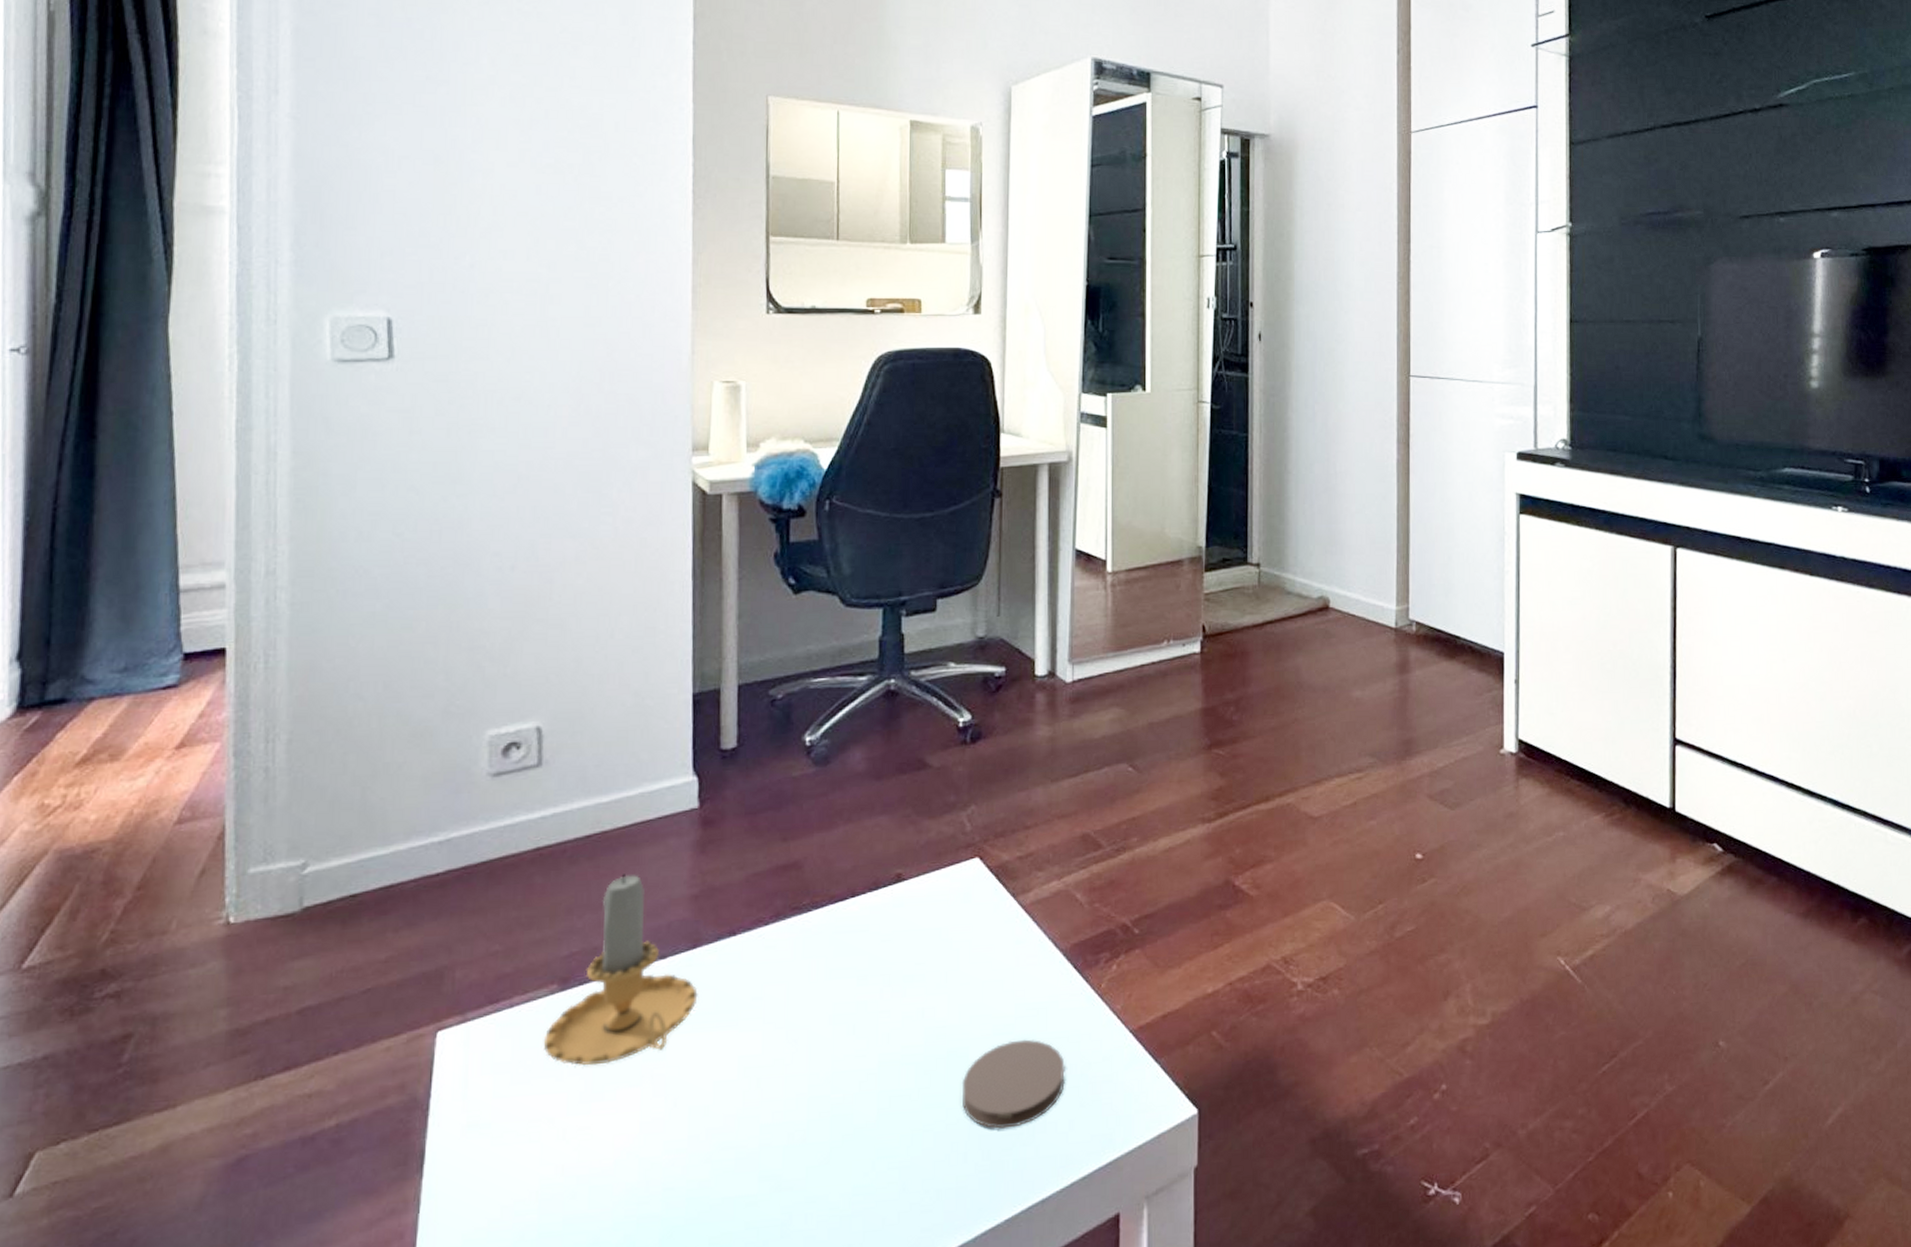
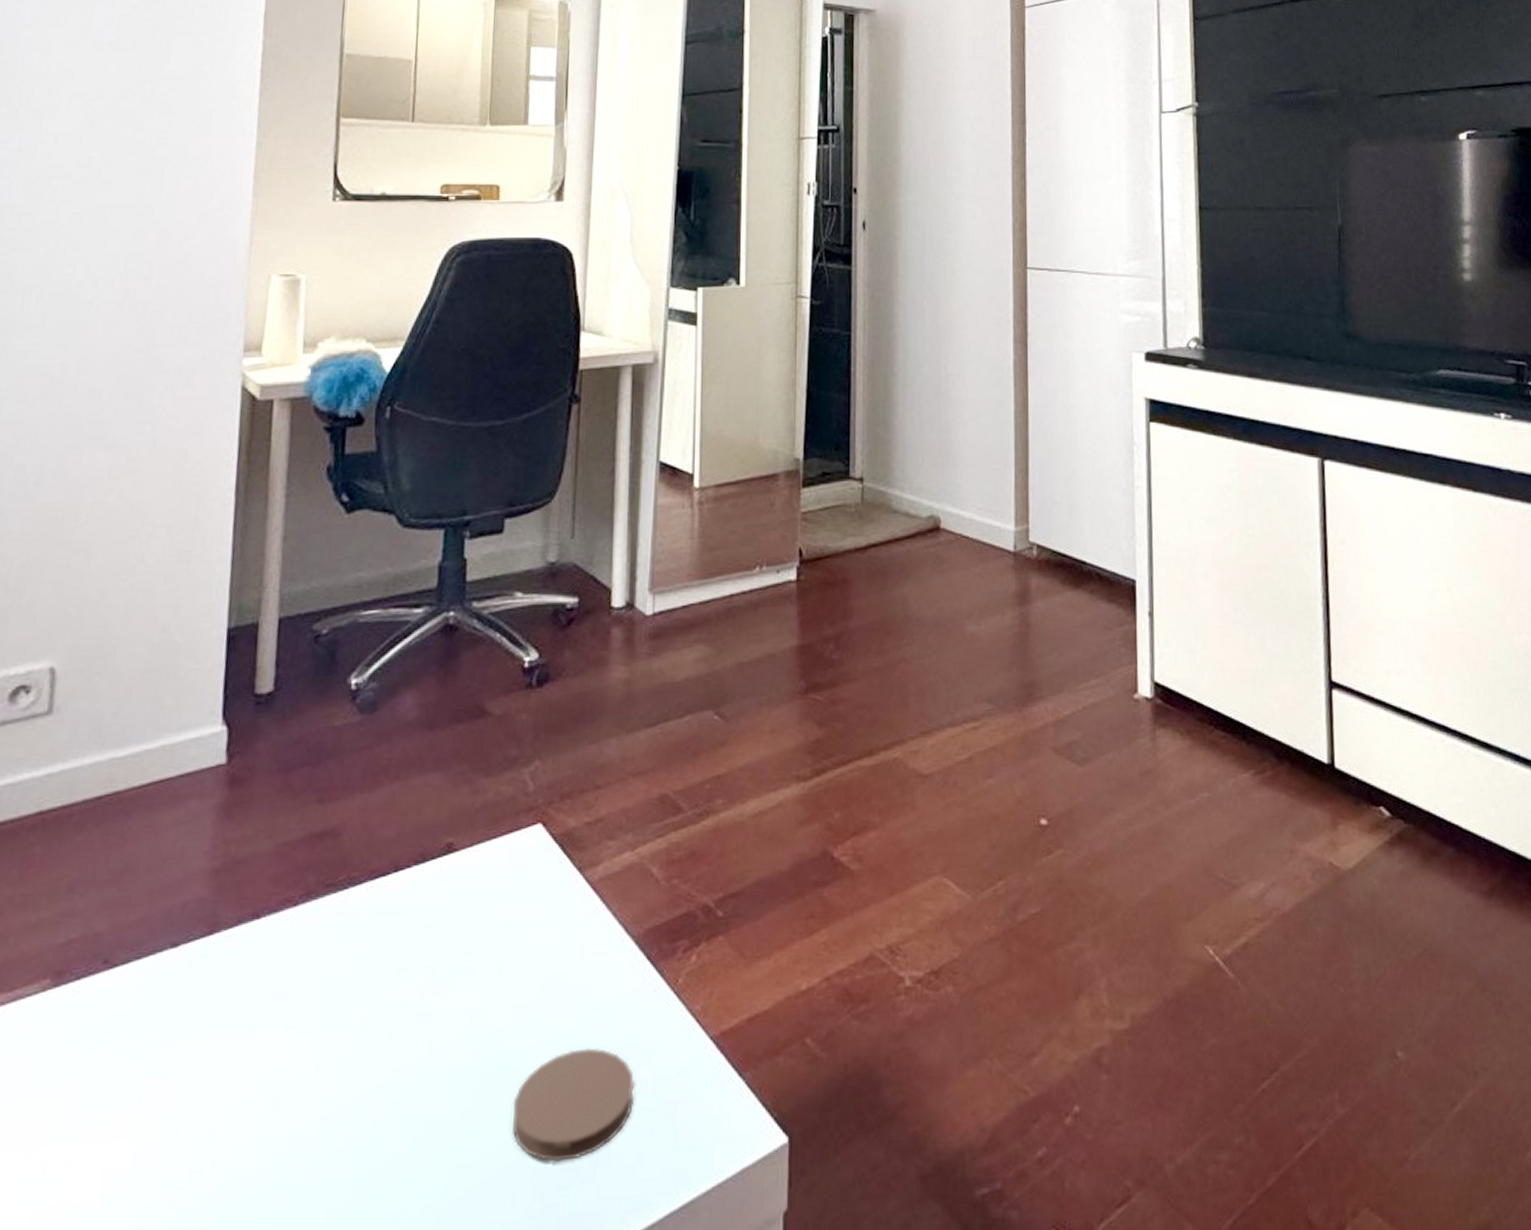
candle: present [543,874,698,1066] -> none [28,843,212,1081]

